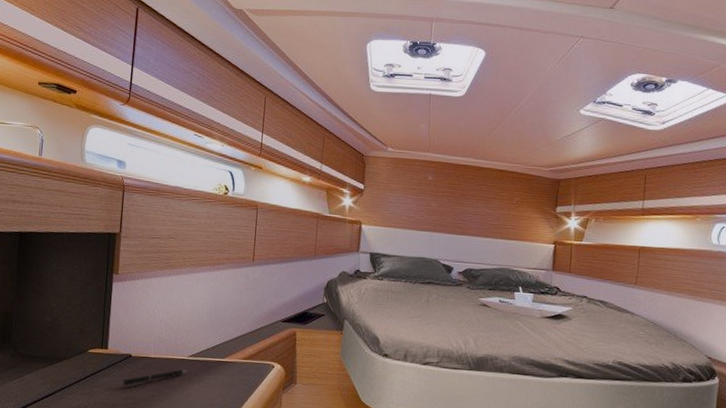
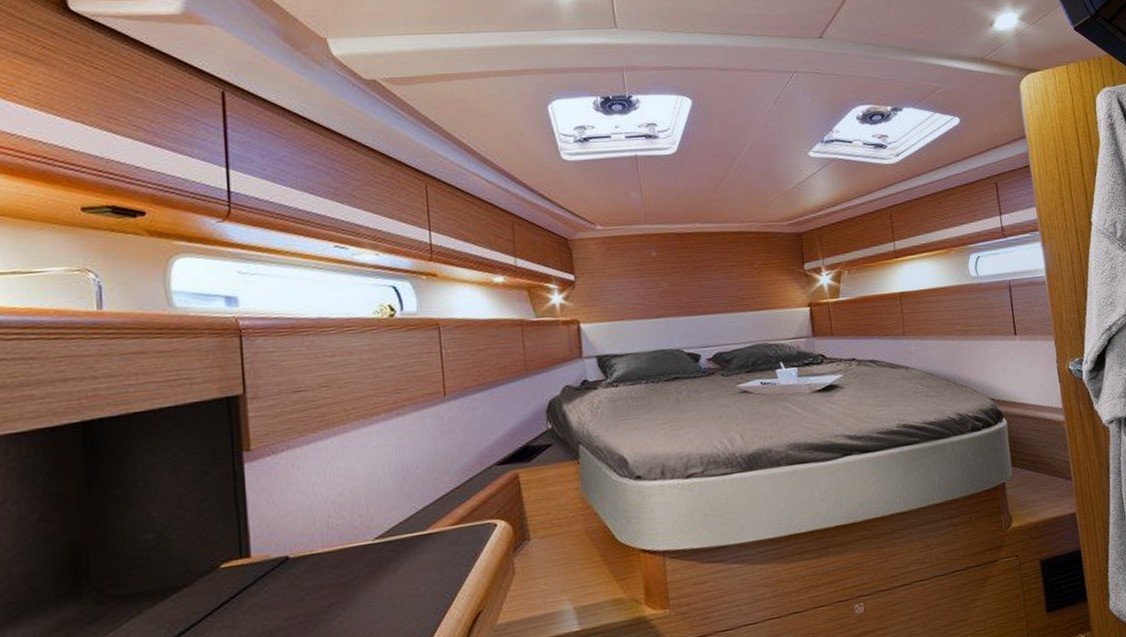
pen: present [119,369,188,387] -> none [276,558,377,603]

